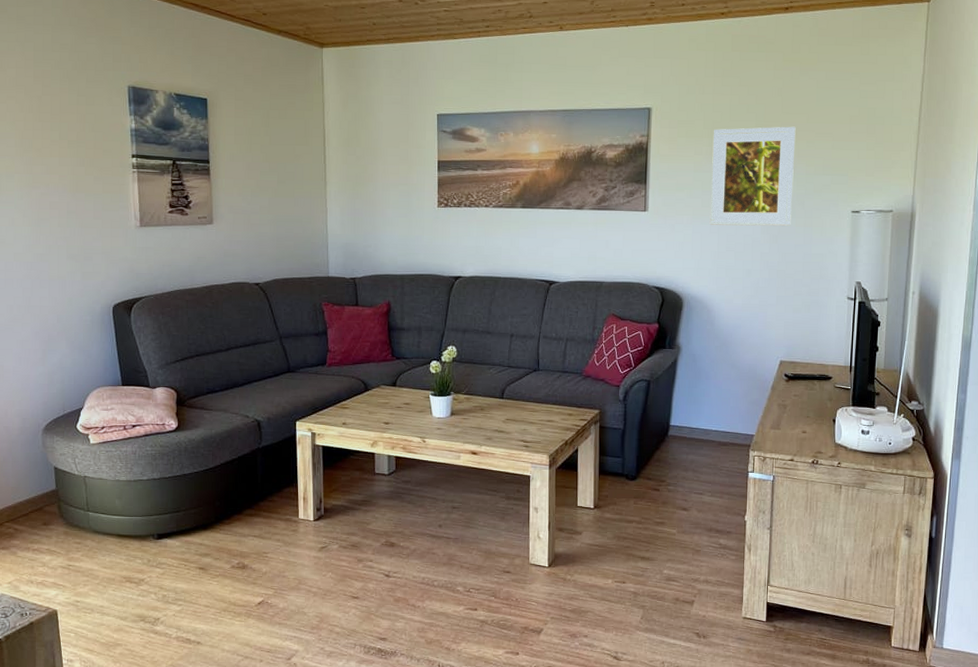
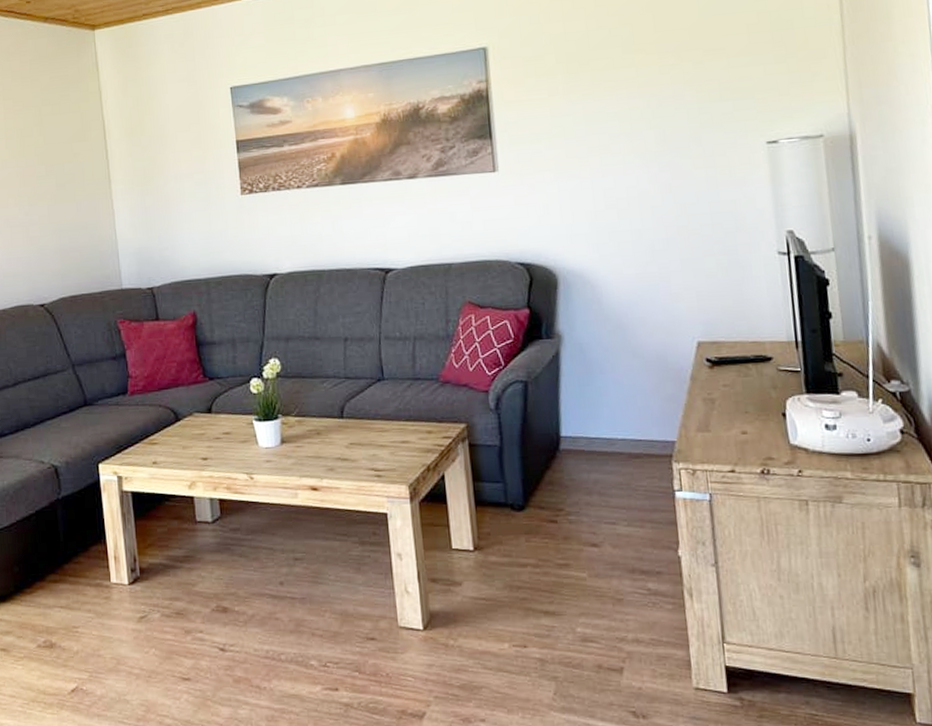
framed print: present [709,126,796,227] -> none [569,46,687,179]

